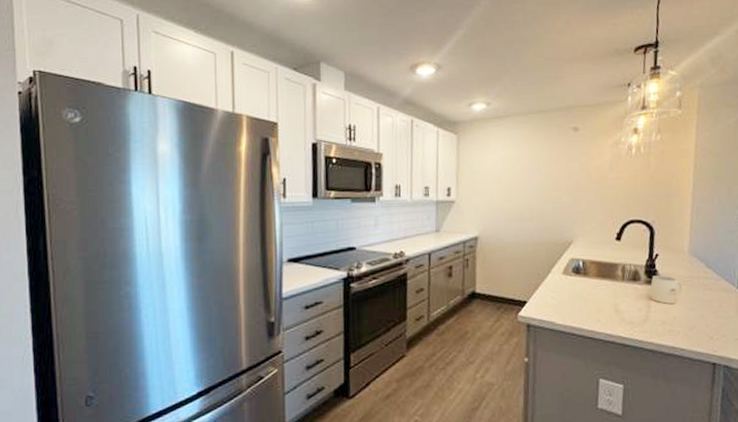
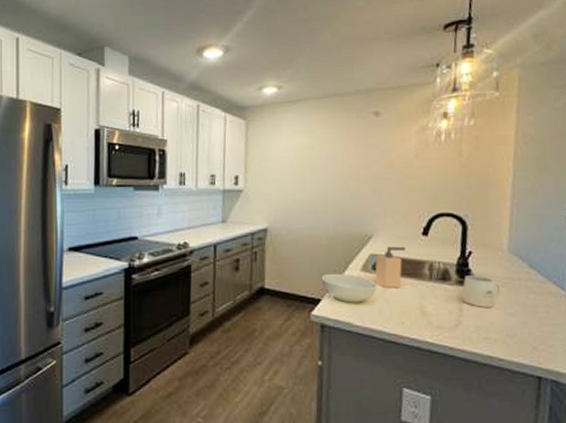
bowl: none [527,276,577,304] -> present [321,273,377,303]
soap dispenser: none [574,250,601,290] -> present [375,246,405,289]

